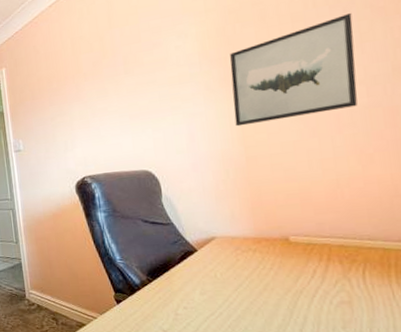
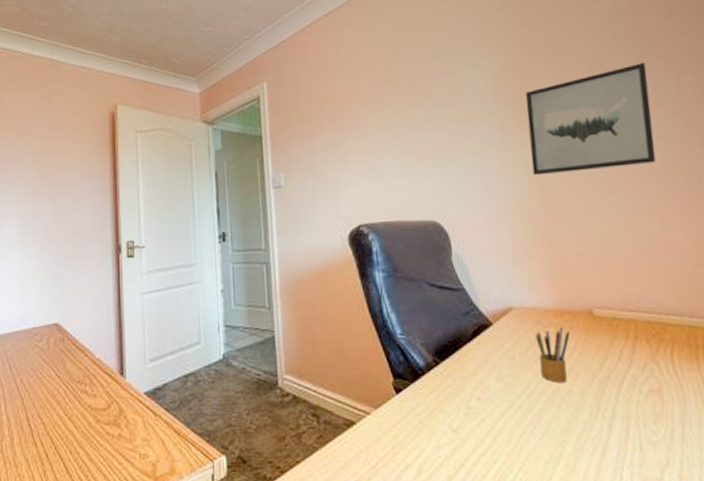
pencil box: none [235,252,267,296] -> present [535,327,570,383]

